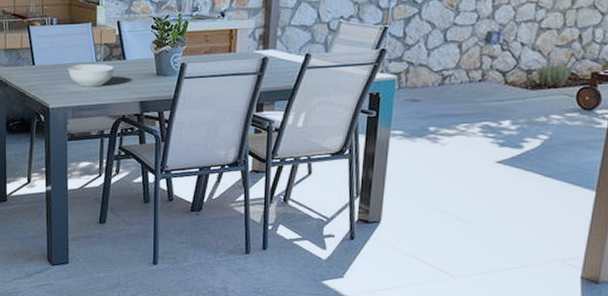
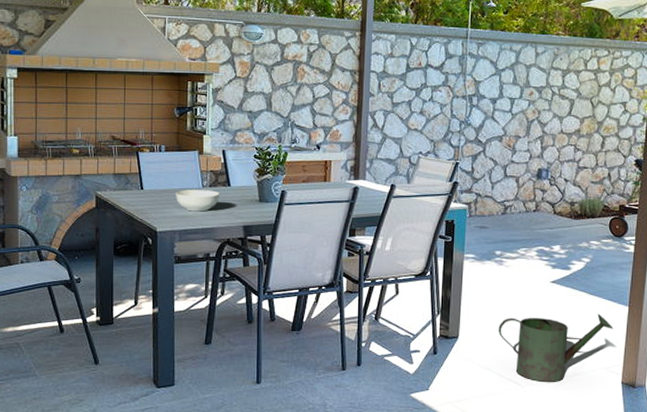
watering can: none [428,198,575,275] -> present [498,313,614,383]

